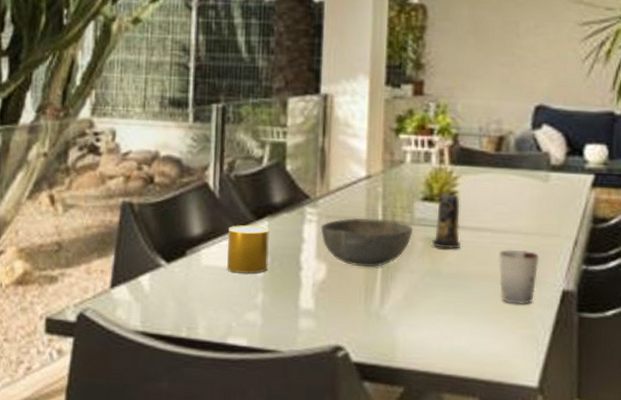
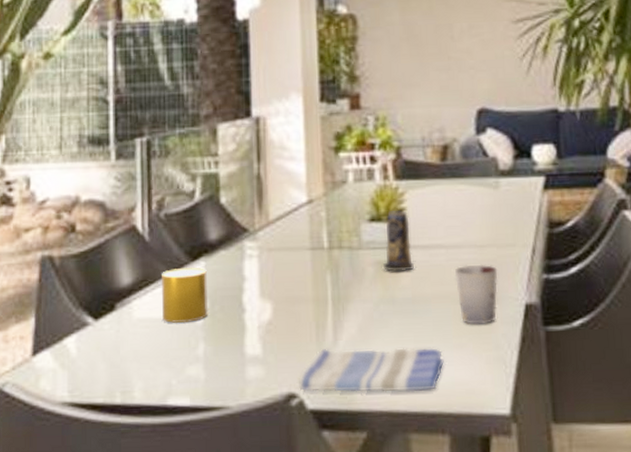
bowl: present [320,217,412,268] -> none [262,246,362,302]
dish towel: none [345,309,482,358] -> present [297,347,445,392]

